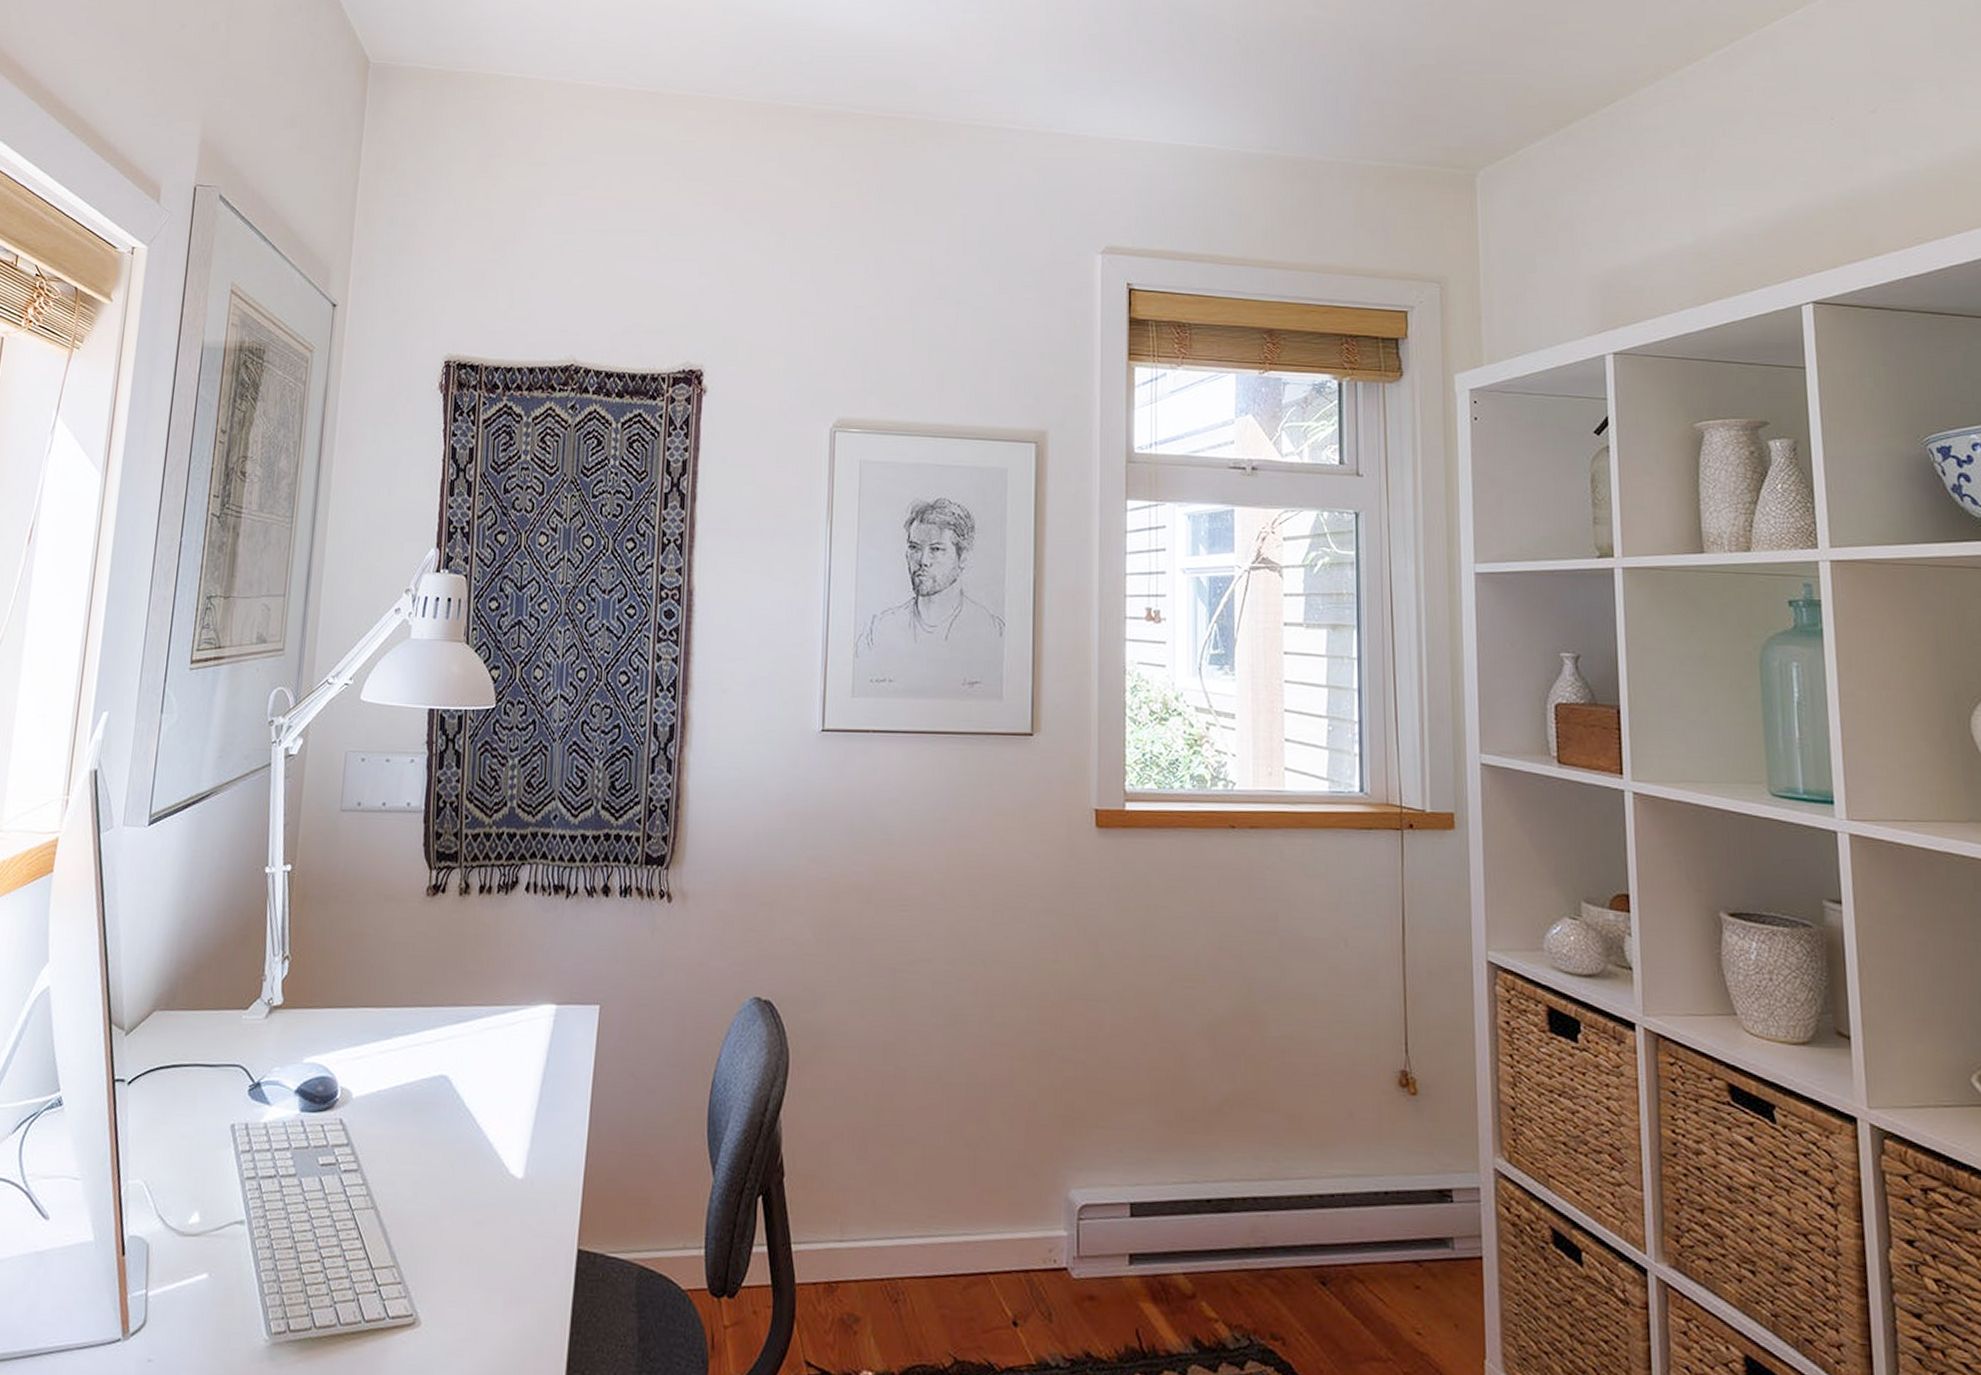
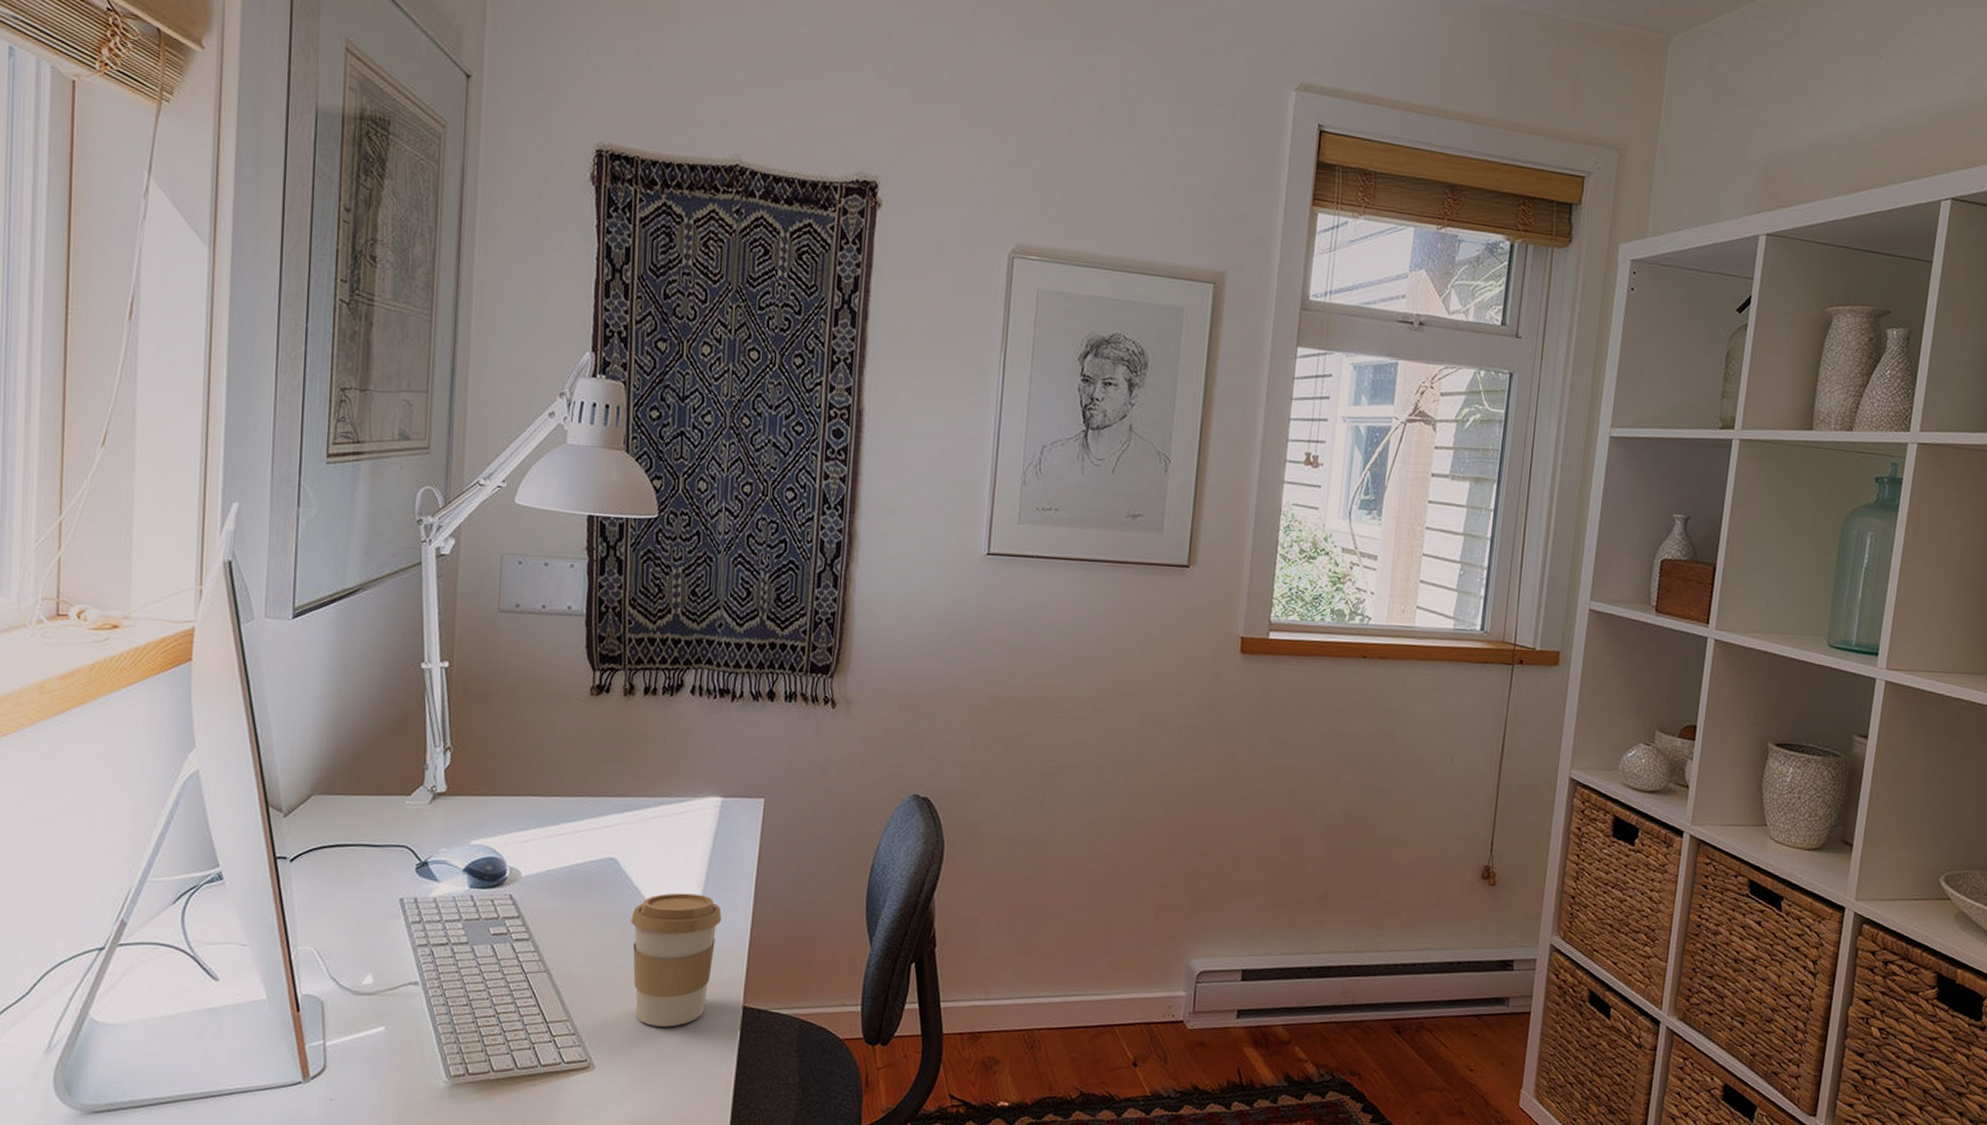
coffee cup: none [461,1115,555,1275] -> present [631,893,722,1027]

